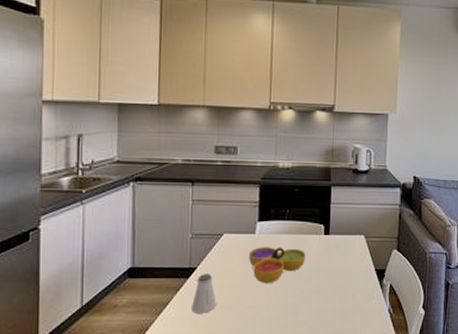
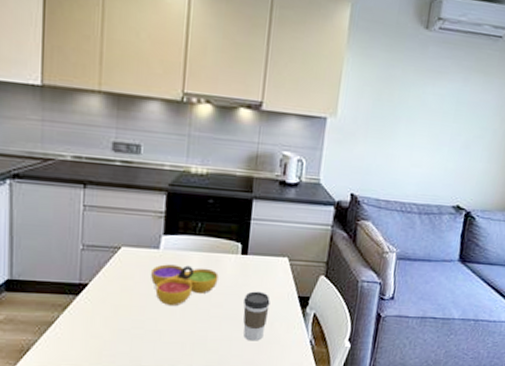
saltshaker: present [192,274,216,313] -> none [82,291,111,335]
coffee cup: none [328,267,351,312] -> present [243,291,270,341]

